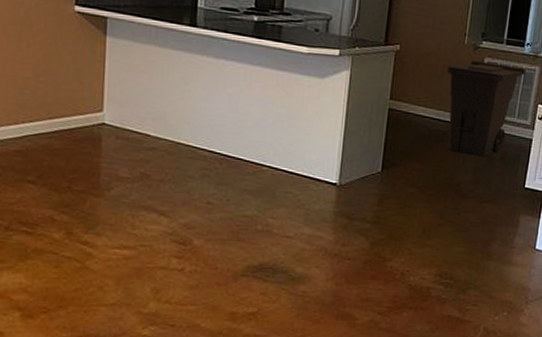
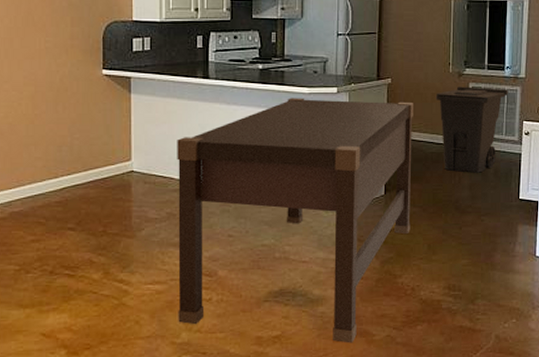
dining table: none [146,56,422,326] -> present [177,98,413,343]

